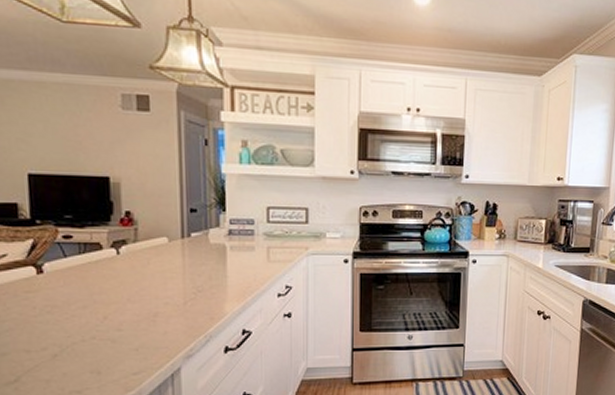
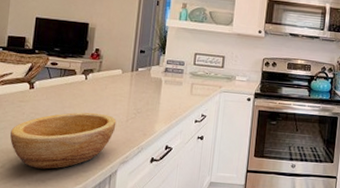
bowl: none [20,297,171,377] -> present [10,112,117,169]

